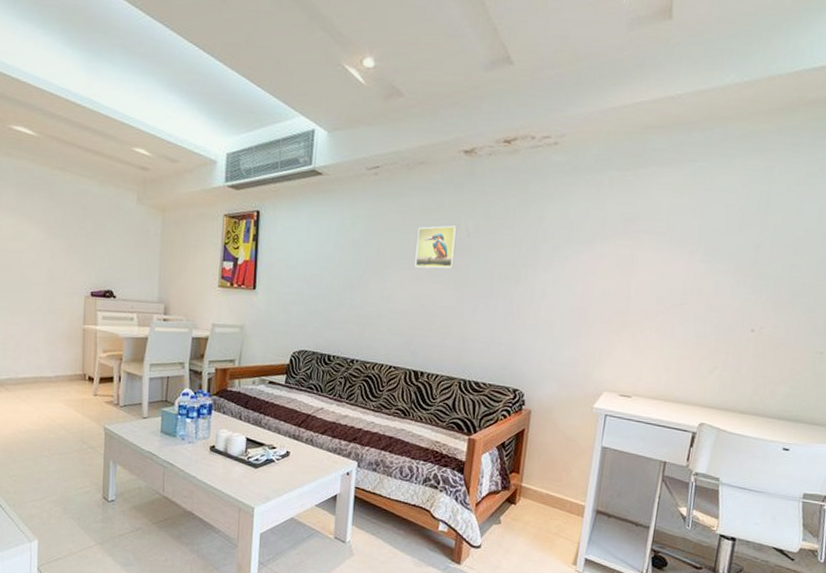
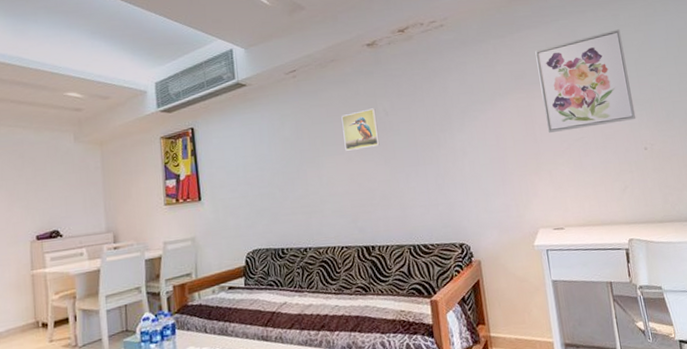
wall art: none [645,185,769,296] -> present [535,29,636,133]

